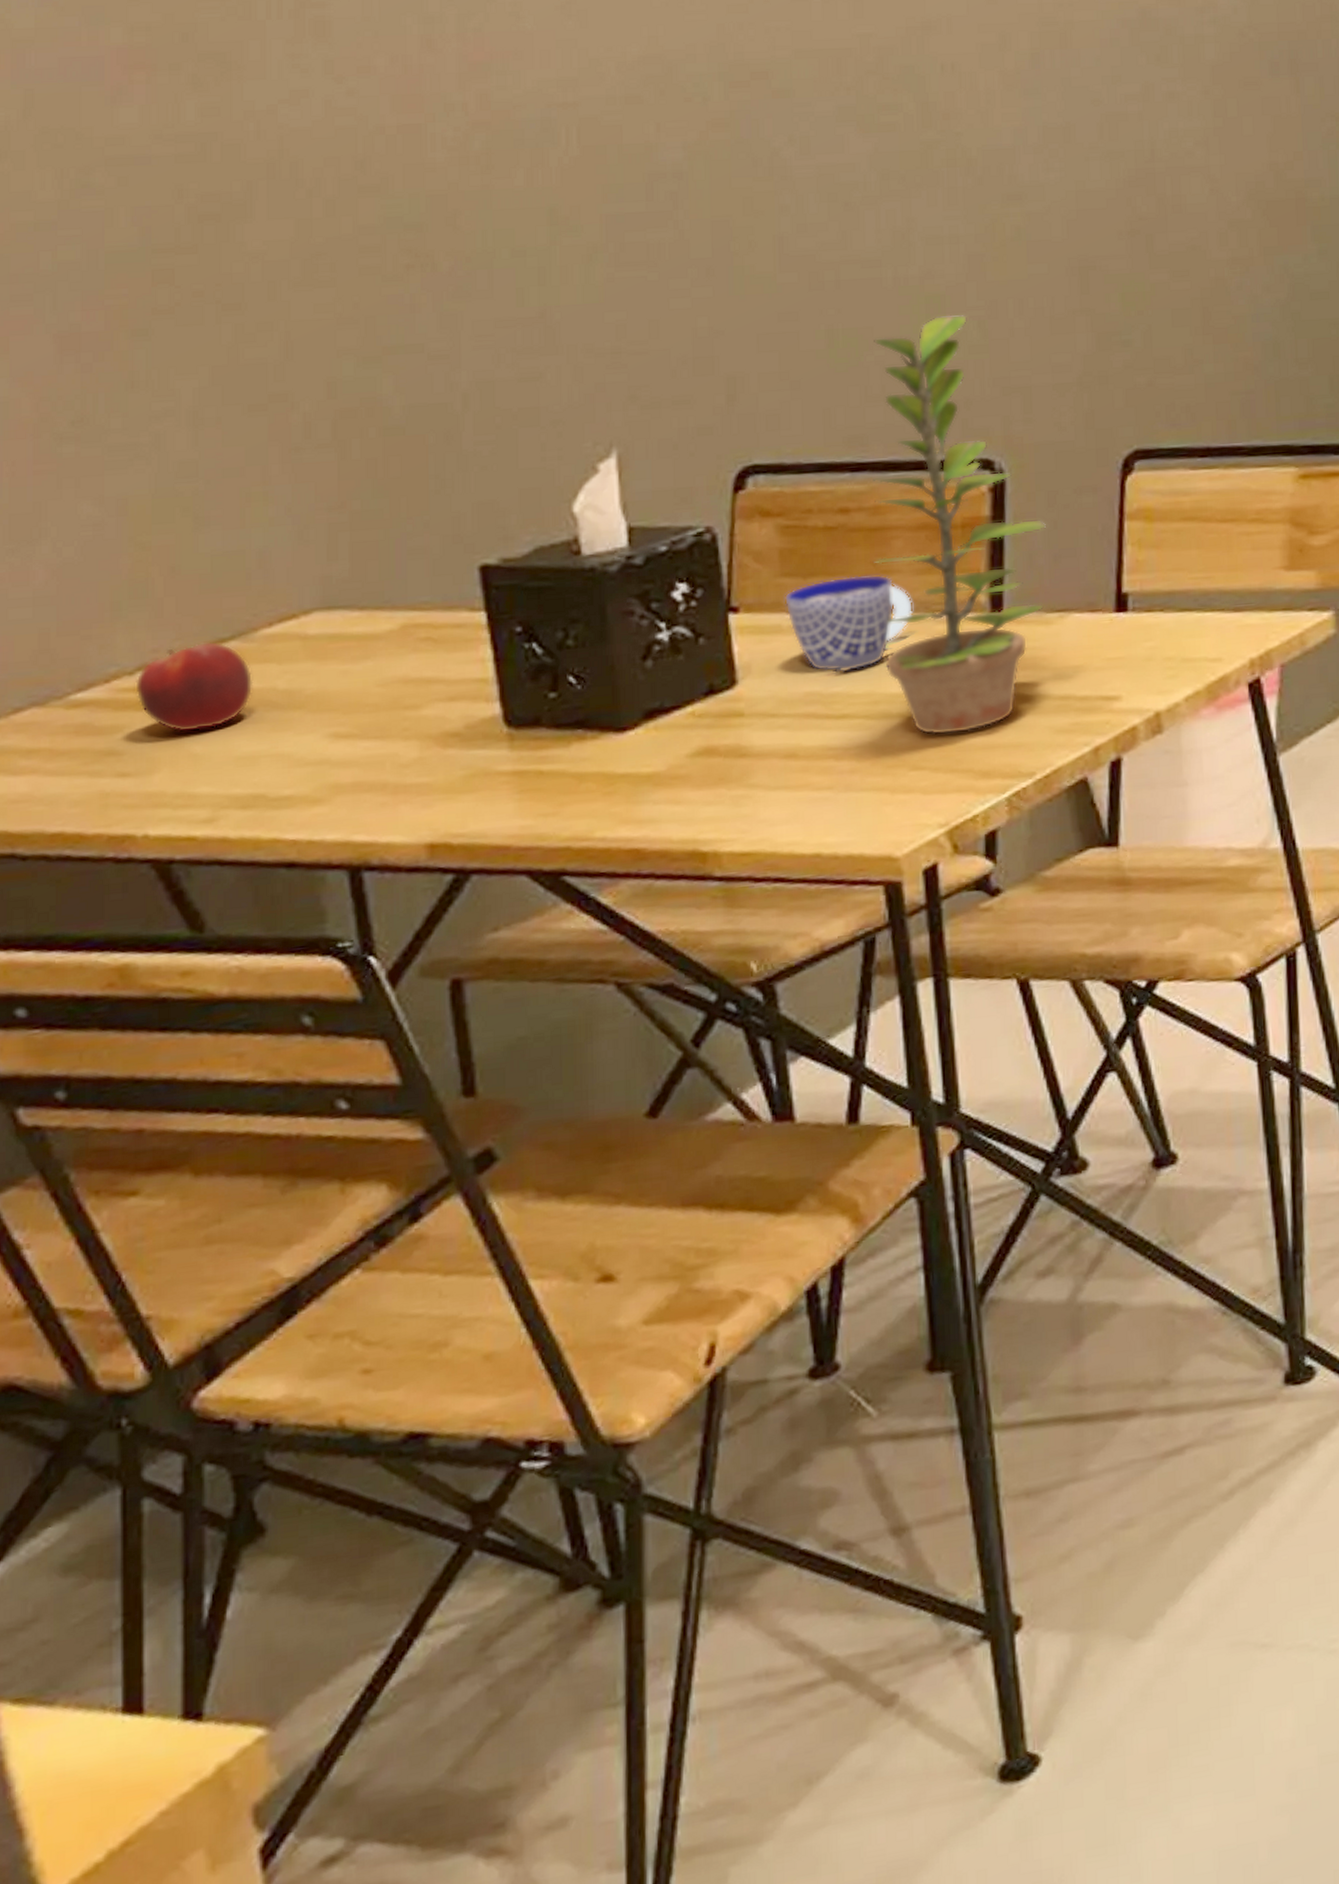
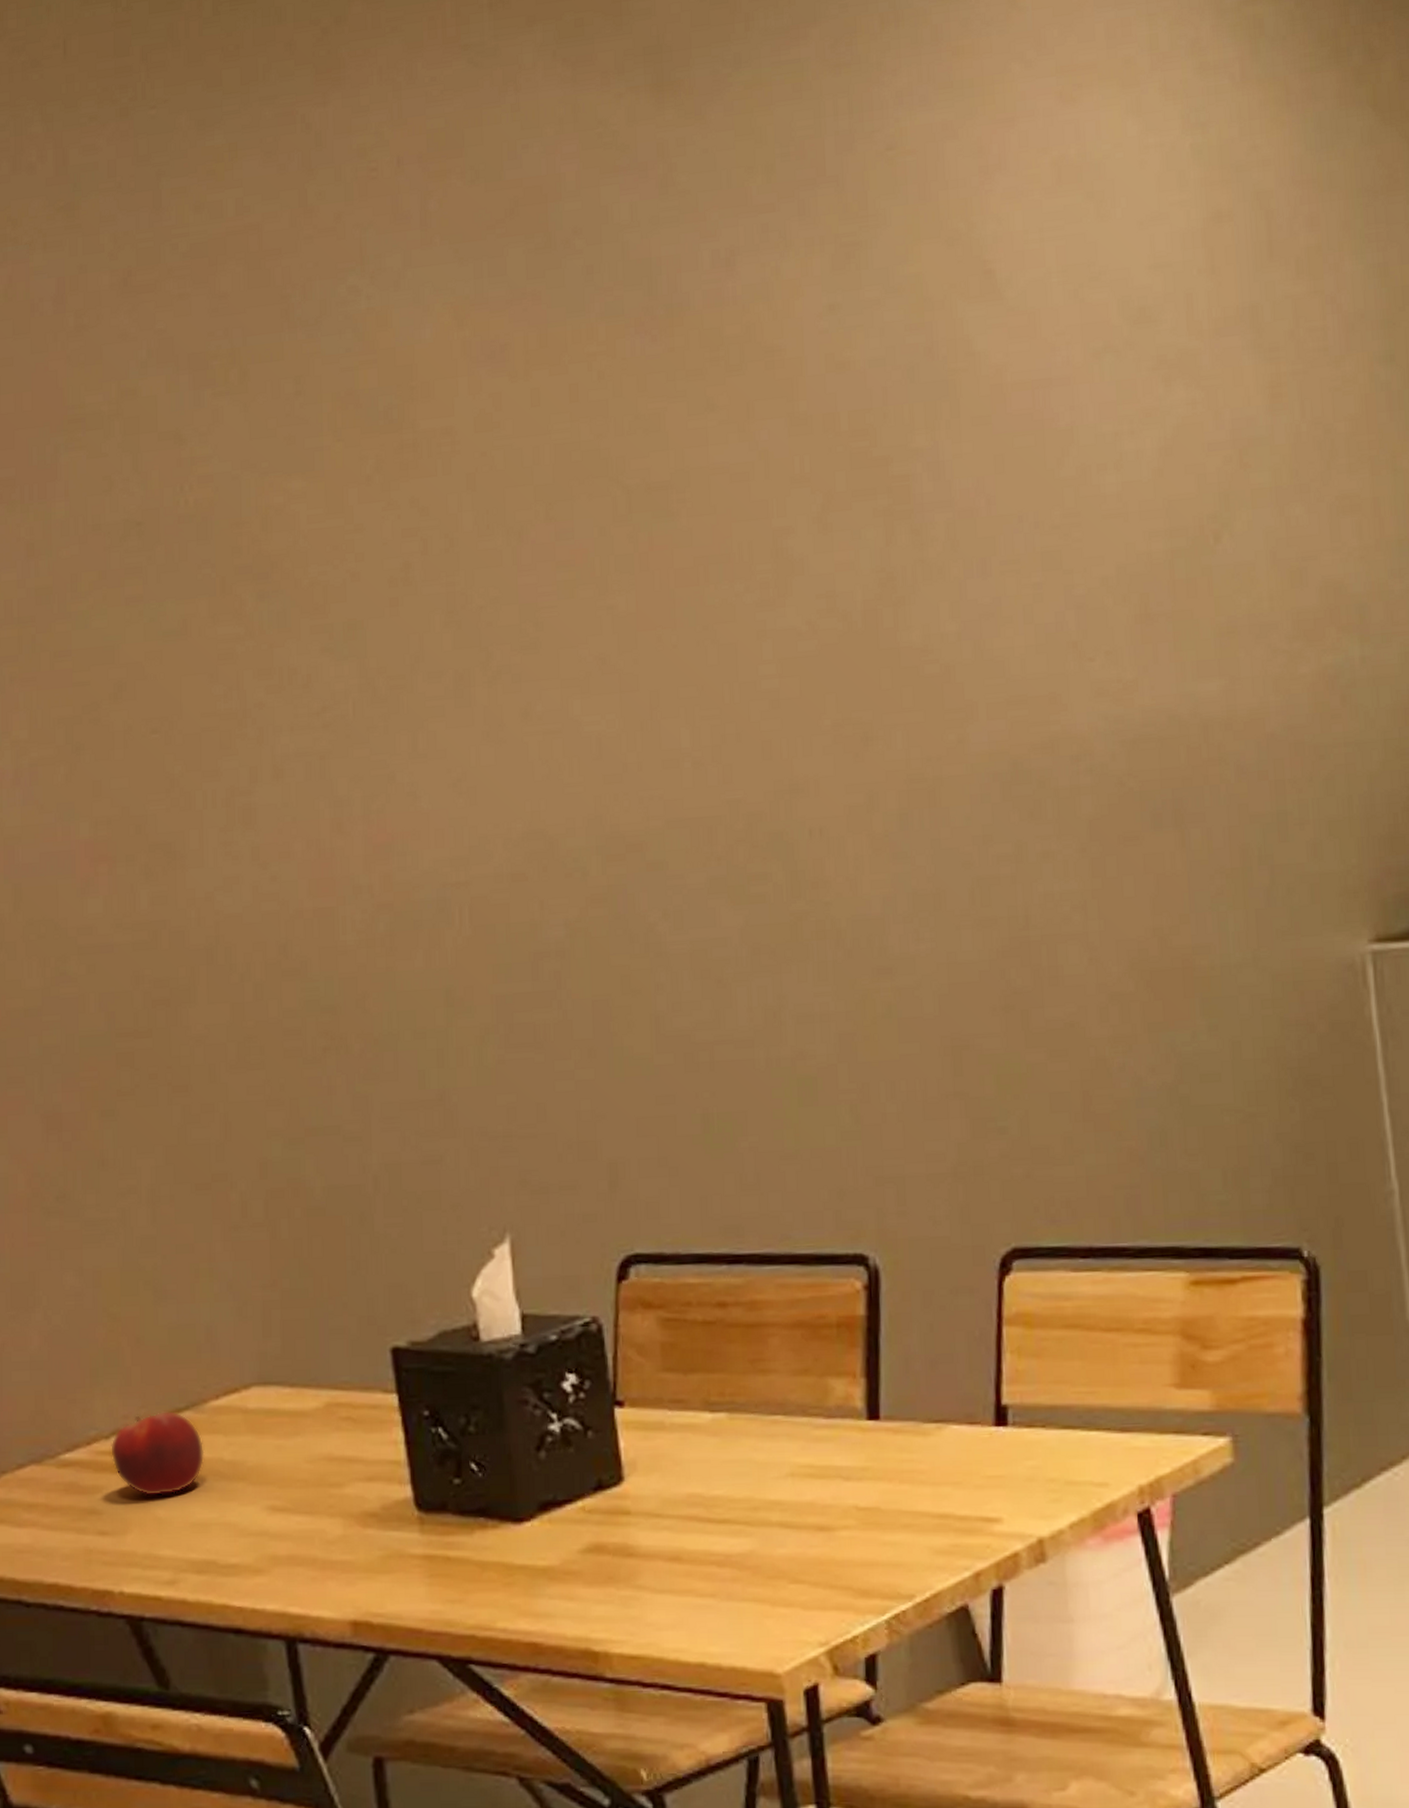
cup: present [784,574,914,673] -> none [666,1373,791,1475]
plant: present [873,314,1046,735] -> none [748,1097,922,1548]

